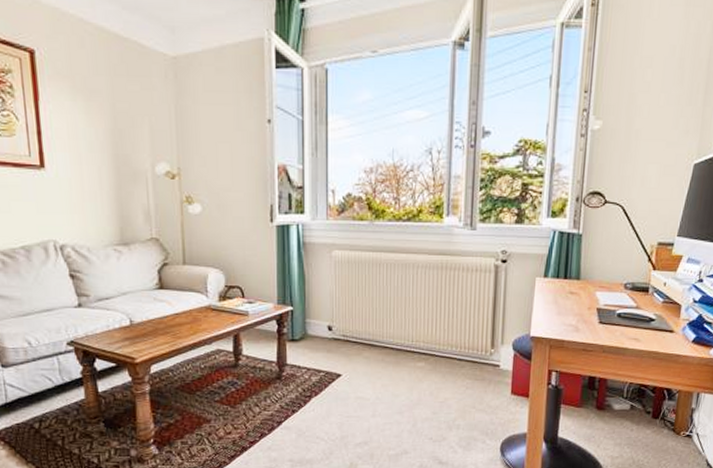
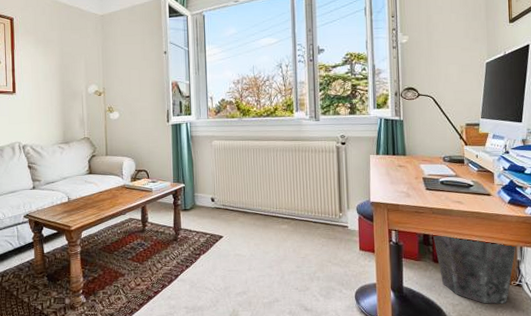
waste bin: none [599,377,693,457] -> present [432,234,516,304]

